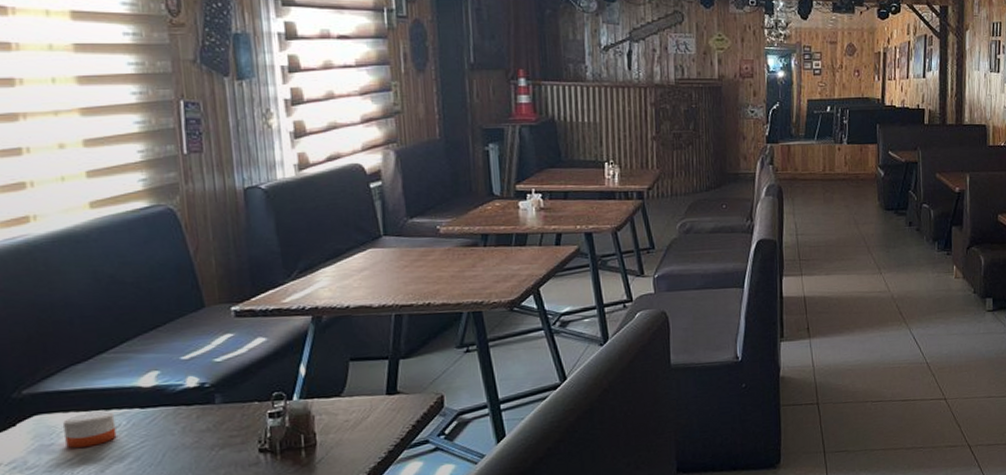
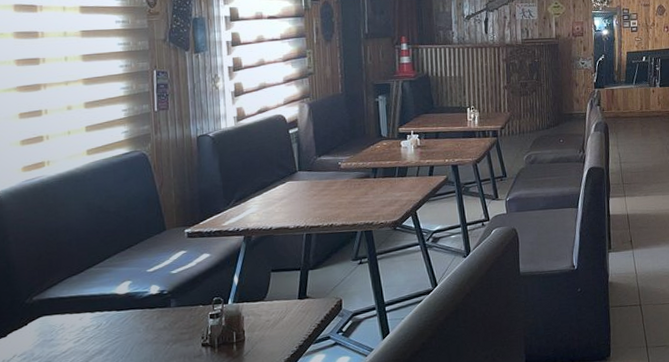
candle: present [63,410,117,448] -> none [61,312,99,343]

